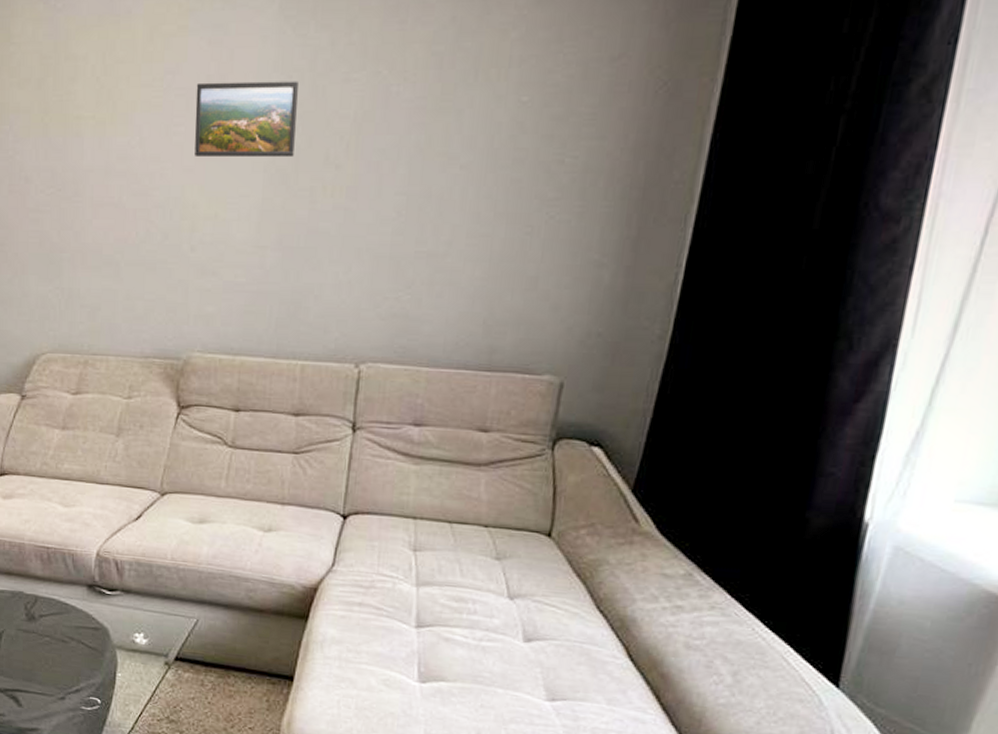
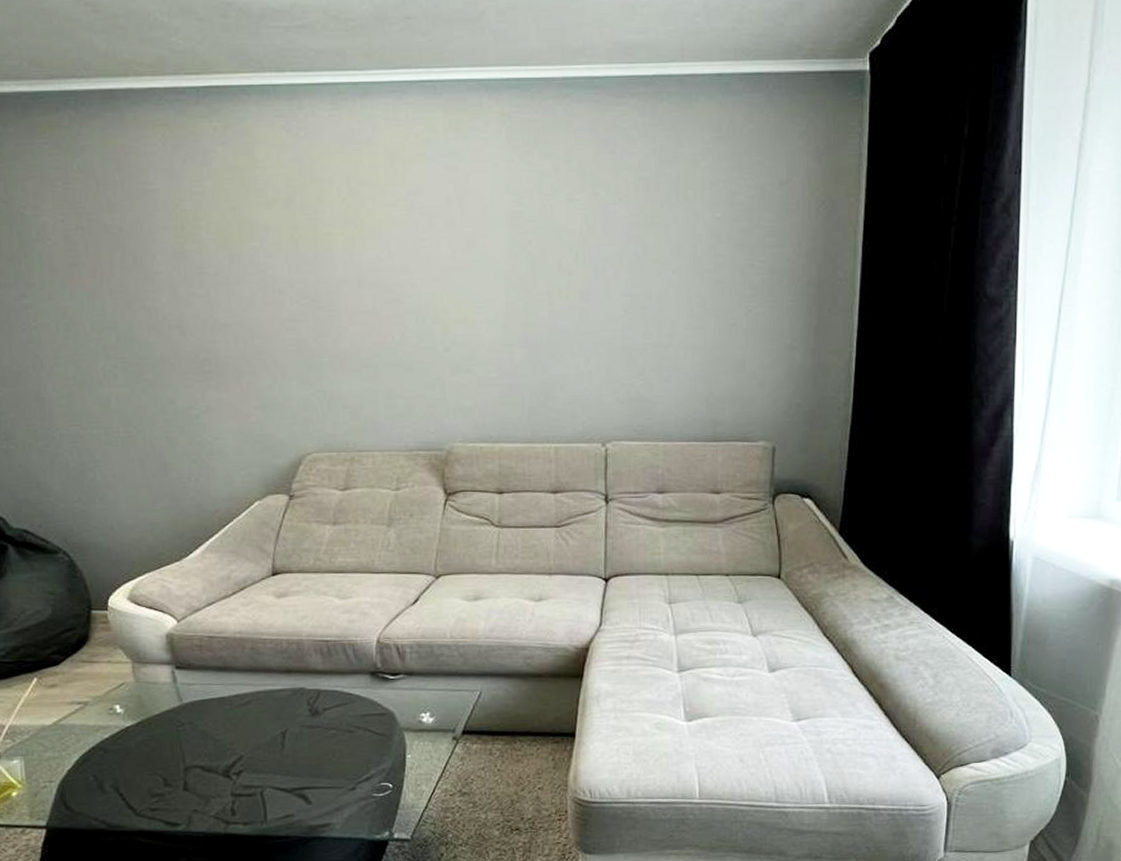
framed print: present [194,81,298,158] -> none [437,201,531,268]

